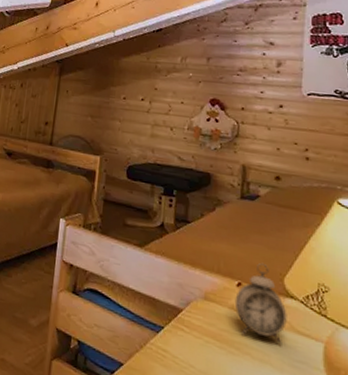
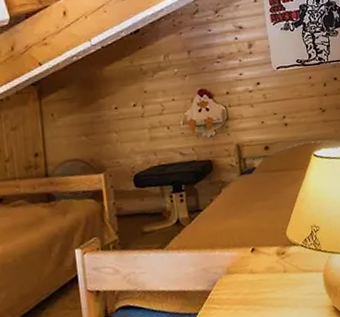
alarm clock: present [234,262,287,346] -> none [252,224,294,291]

